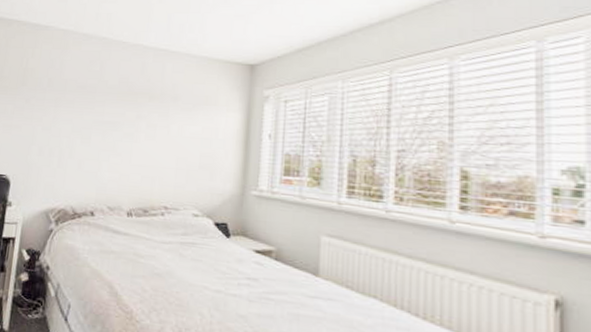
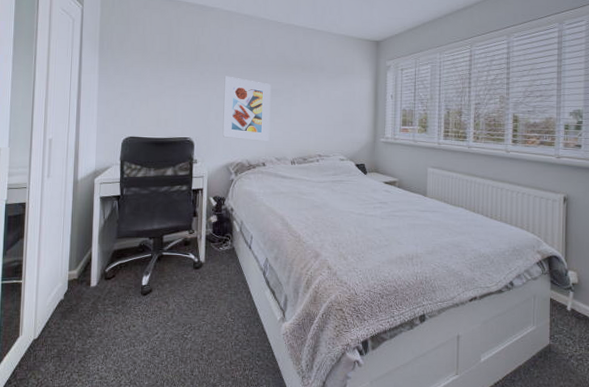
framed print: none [44,104,108,185] -> present [222,76,271,141]

